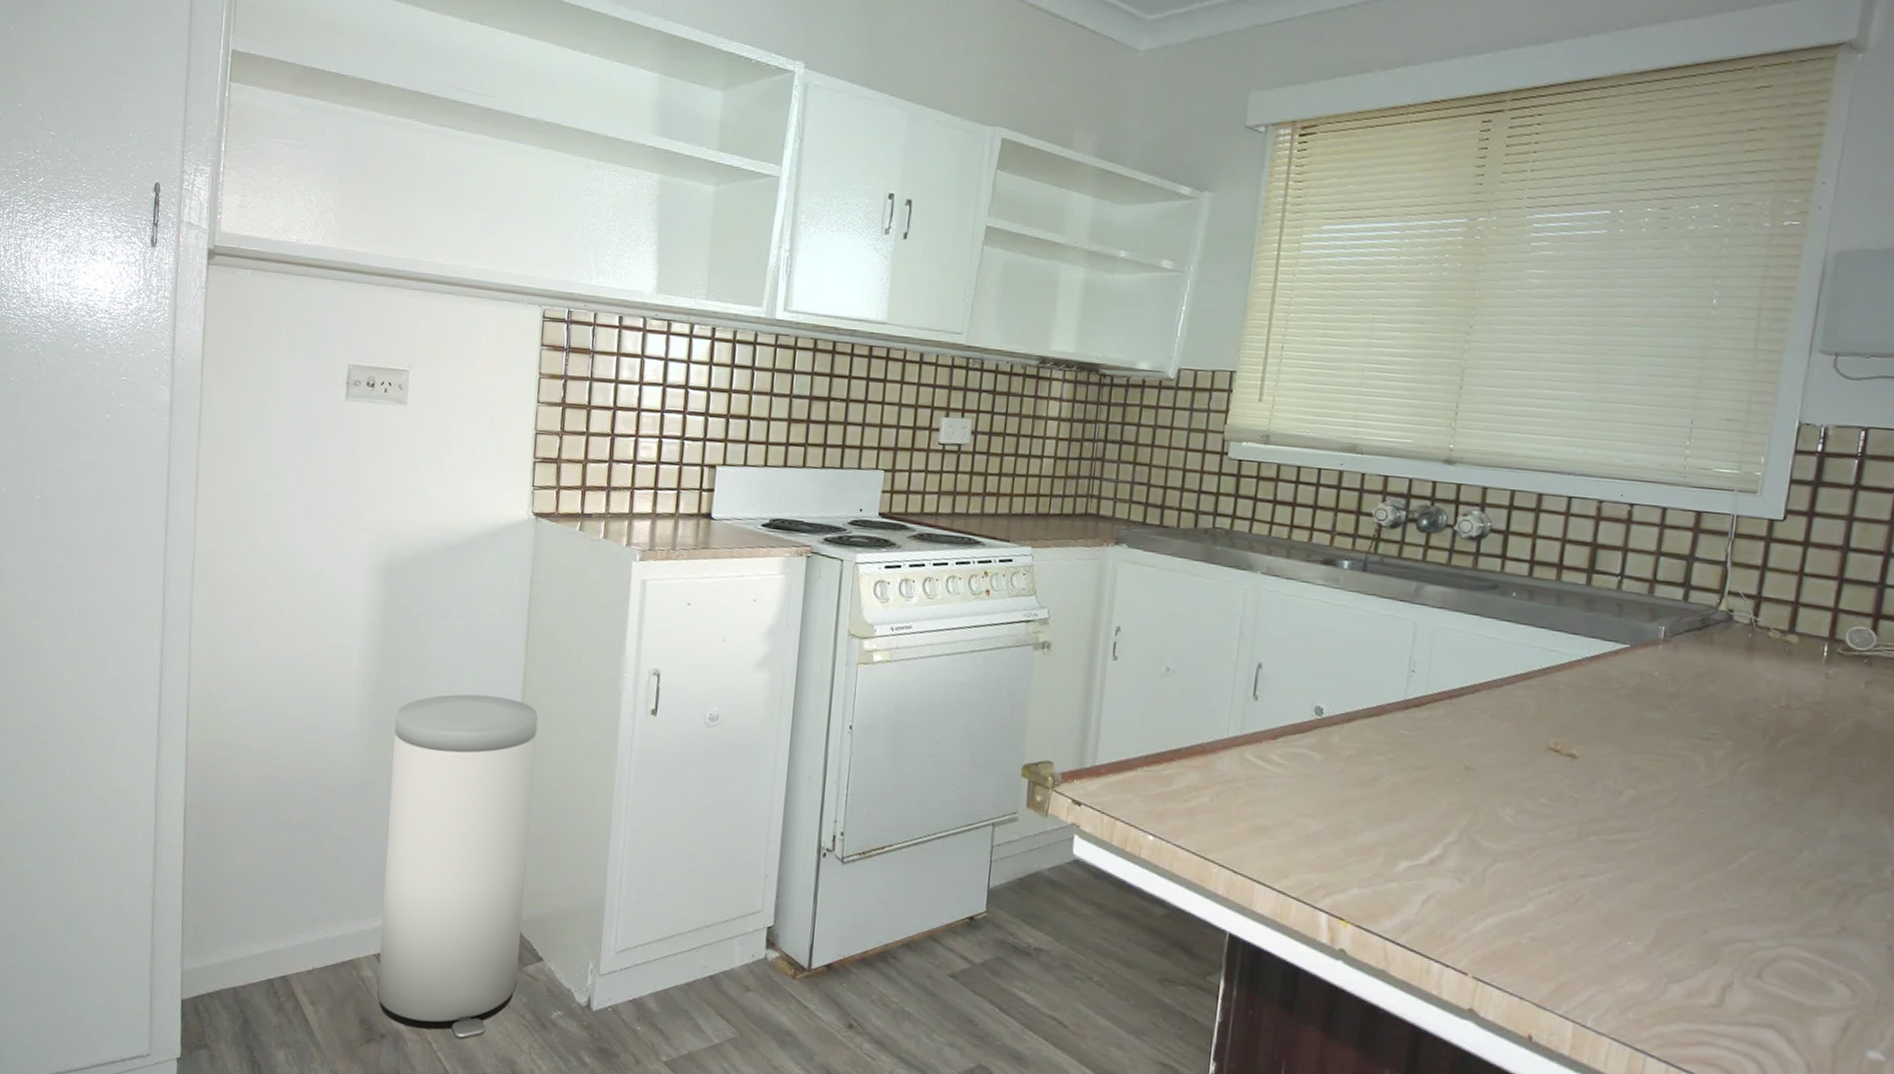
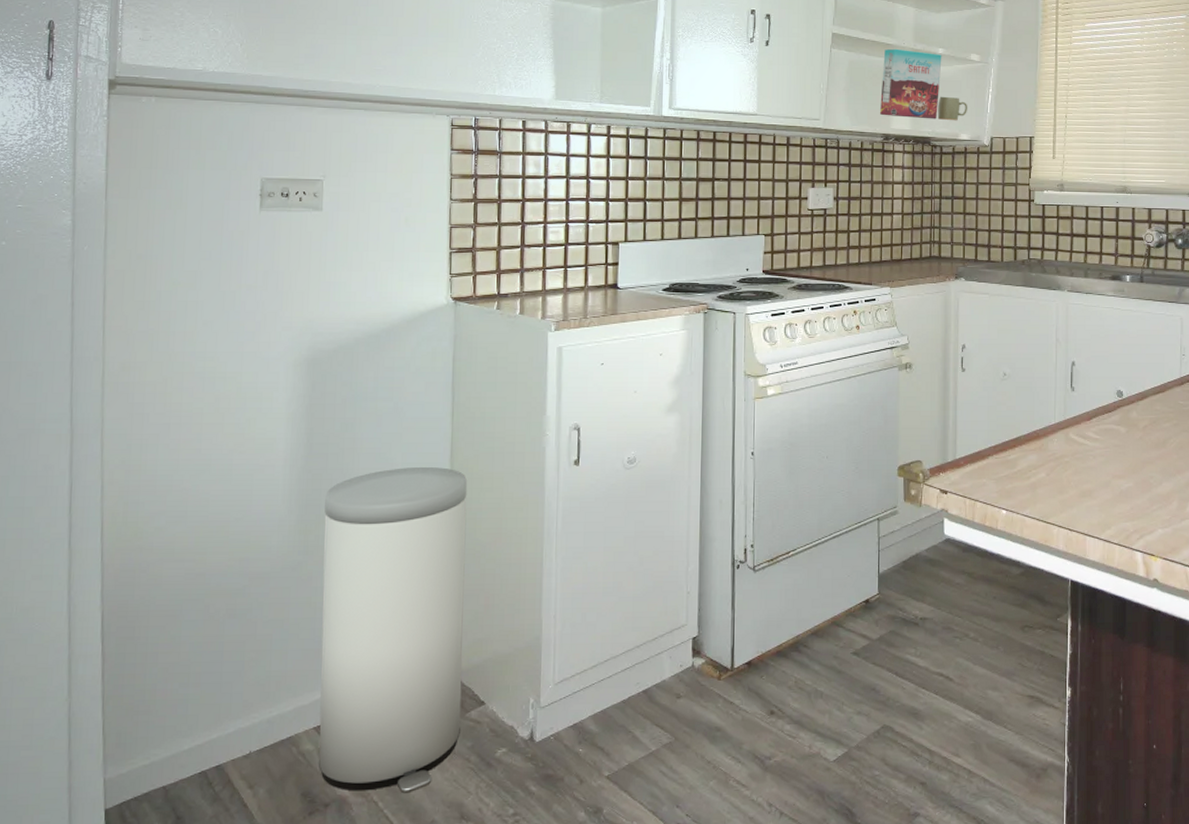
cereal box: none [1038,248,1124,342] -> present [880,48,942,119]
mug: none [1111,312,1152,345] -> present [938,96,968,121]

